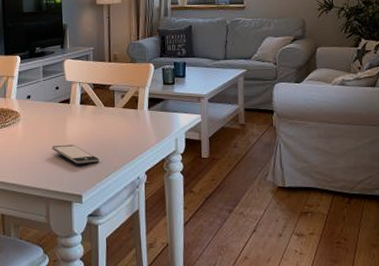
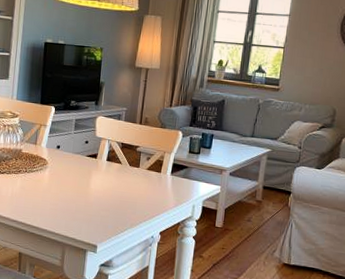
smartphone: present [51,144,100,164] -> none [74,196,118,218]

